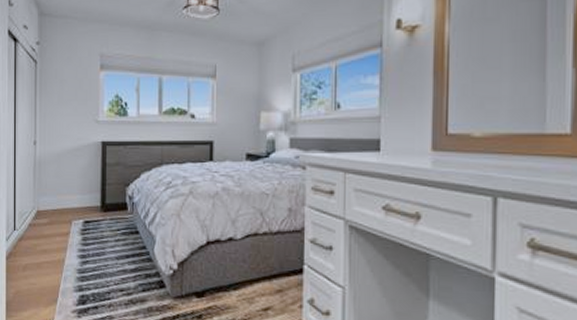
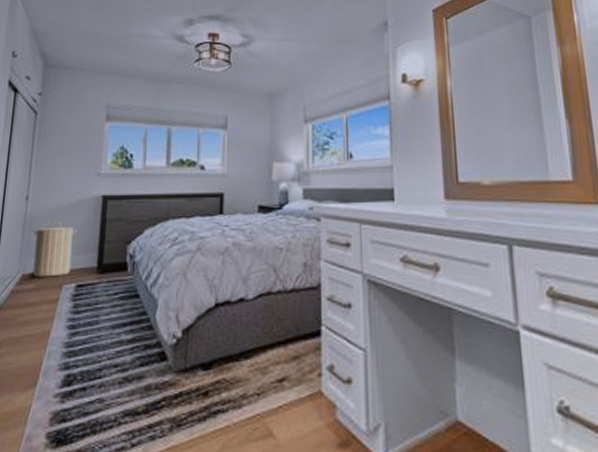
laundry hamper: none [42,164,82,214] -> present [32,221,78,277]

